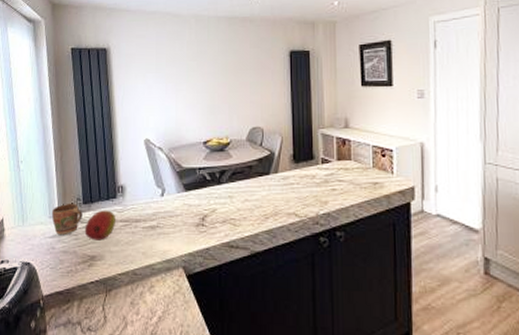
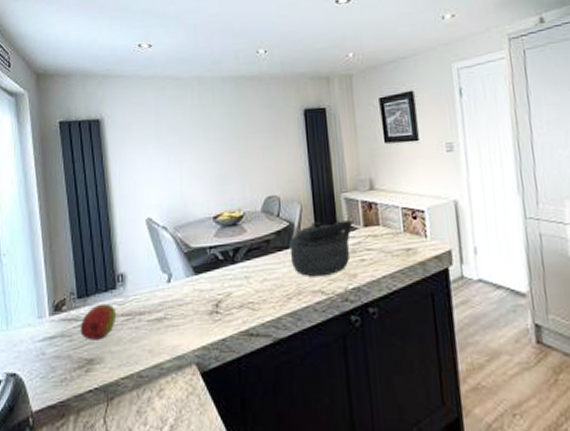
mug: present [52,203,82,236] -> none [41,298,77,338]
kettle: none [269,152,329,200] -> present [289,220,354,276]

